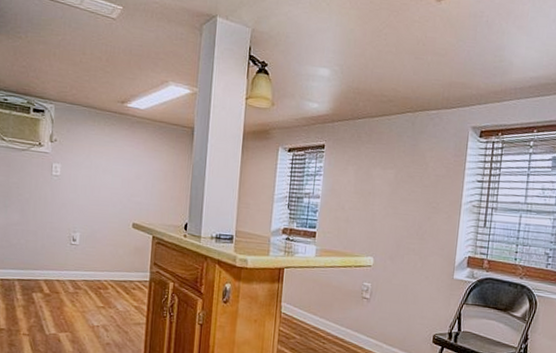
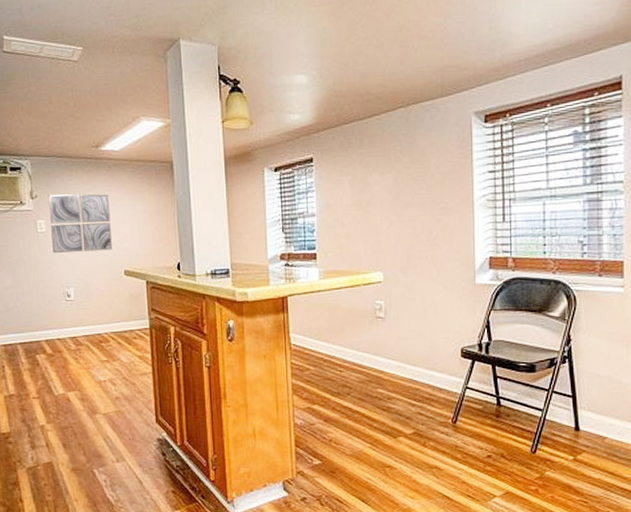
wall art: none [64,140,128,202] -> present [48,194,112,254]

